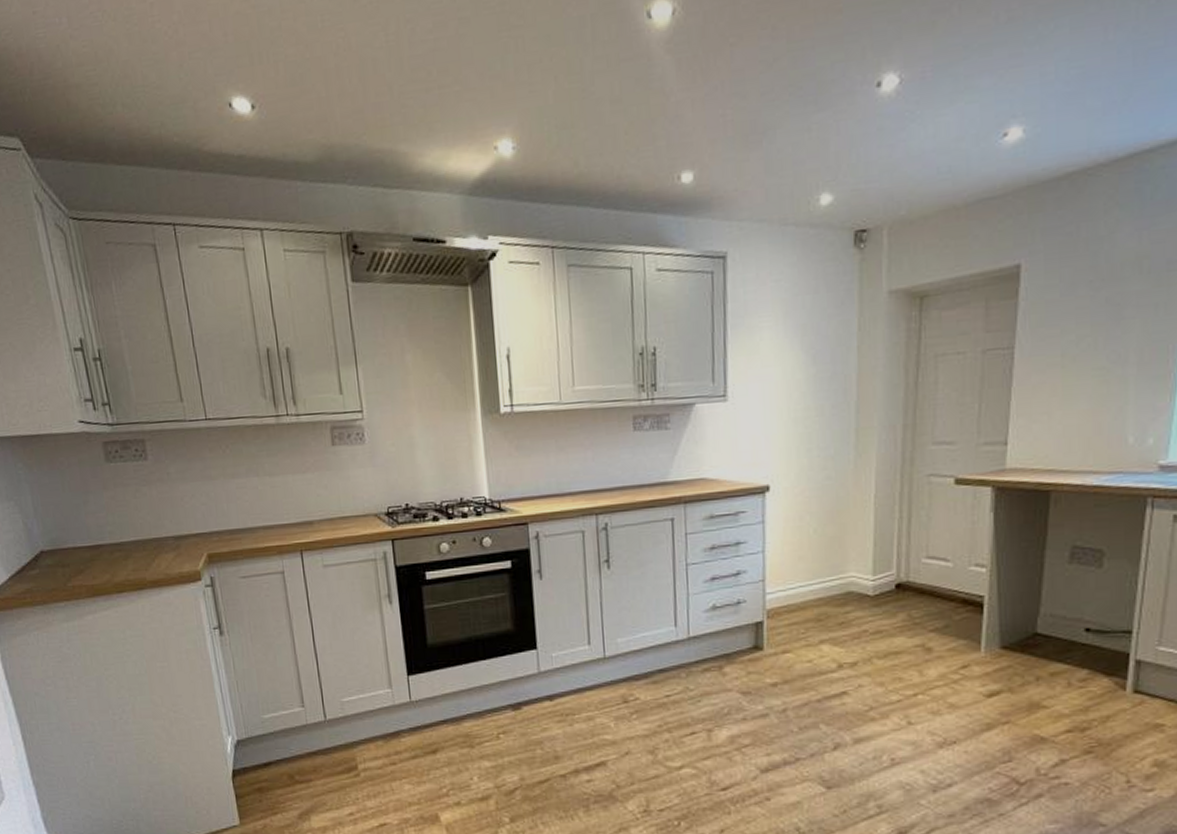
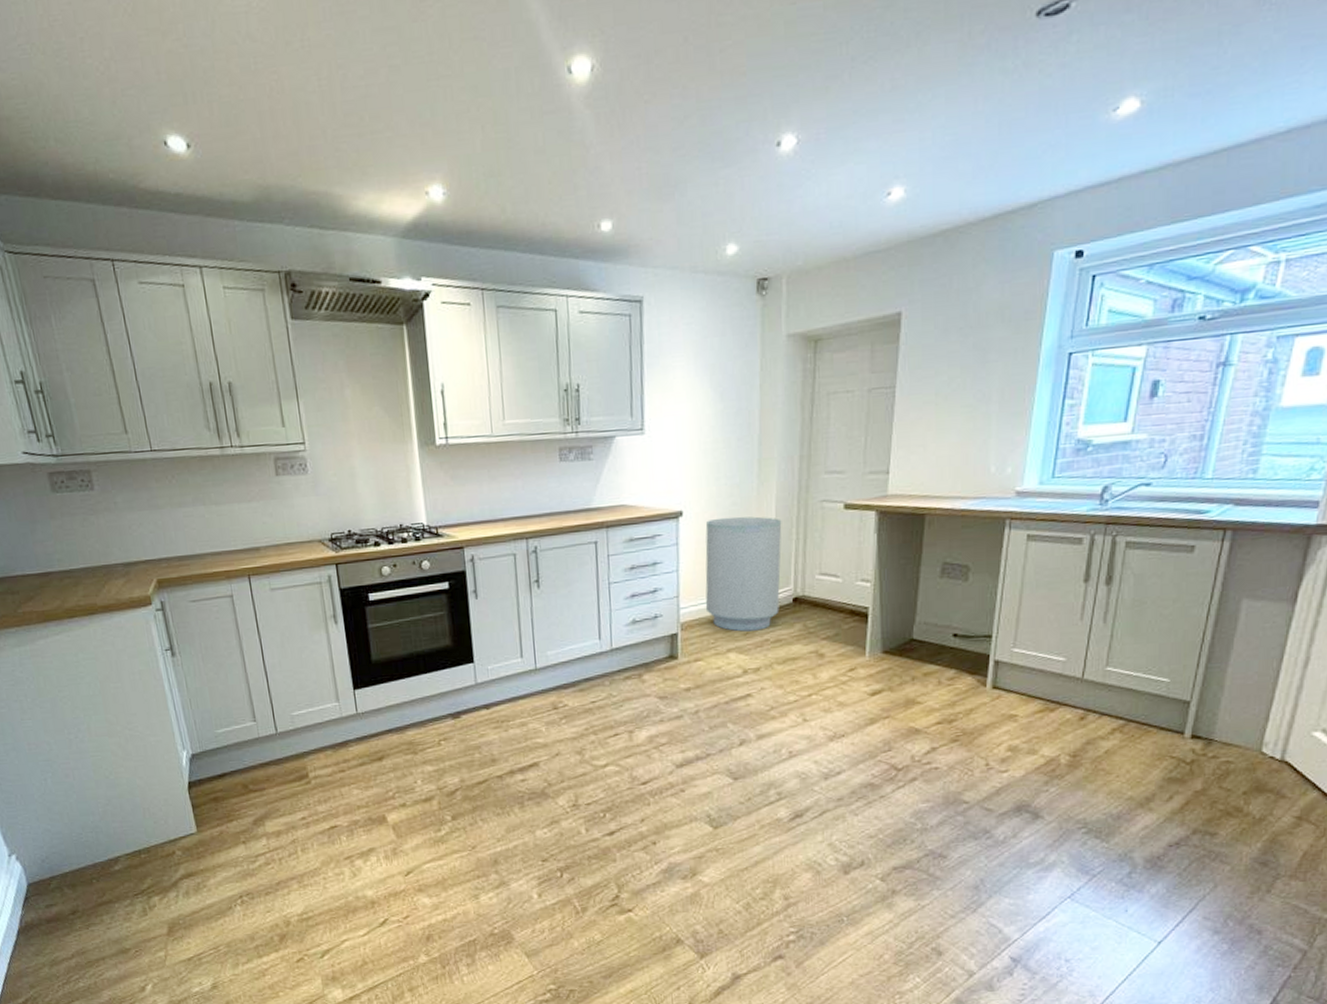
trash can: none [794,492,883,621] -> present [705,516,782,632]

